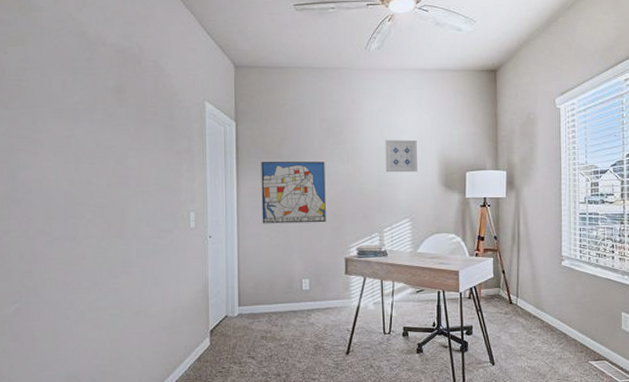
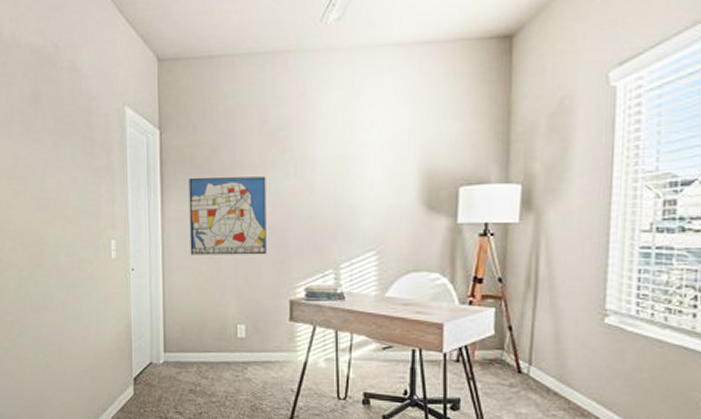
wall art: present [385,139,417,173] -> none [344,143,389,190]

